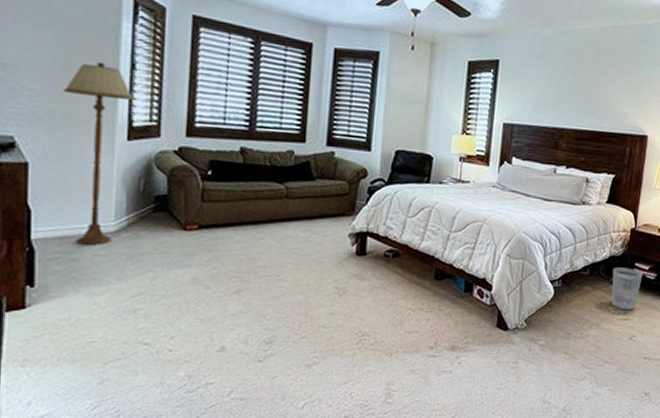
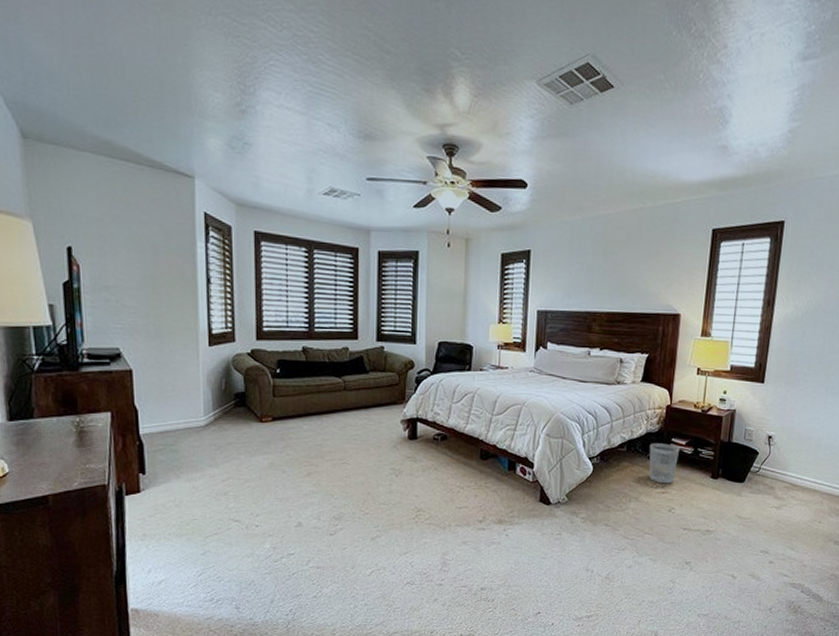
floor lamp: present [64,62,133,245] -> none [155,280,211,438]

